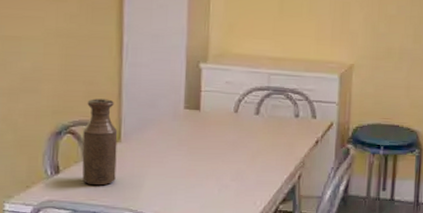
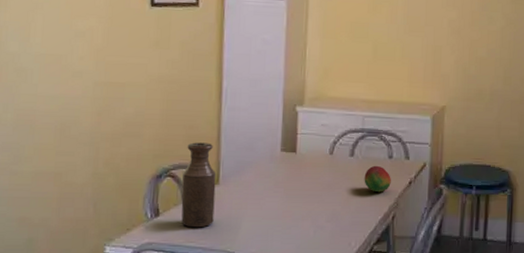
fruit: none [269,124,297,152] -> present [364,165,391,193]

